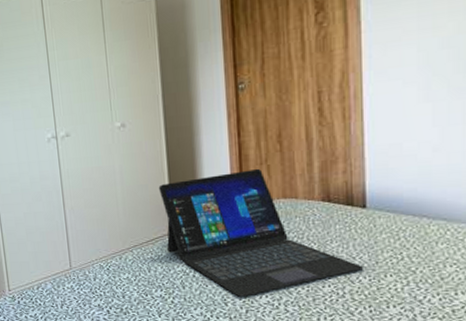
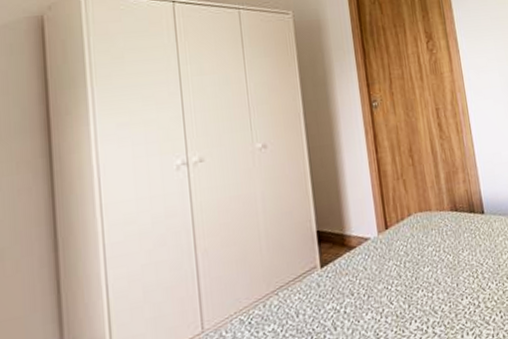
laptop: present [158,168,365,297] -> none [303,183,491,328]

